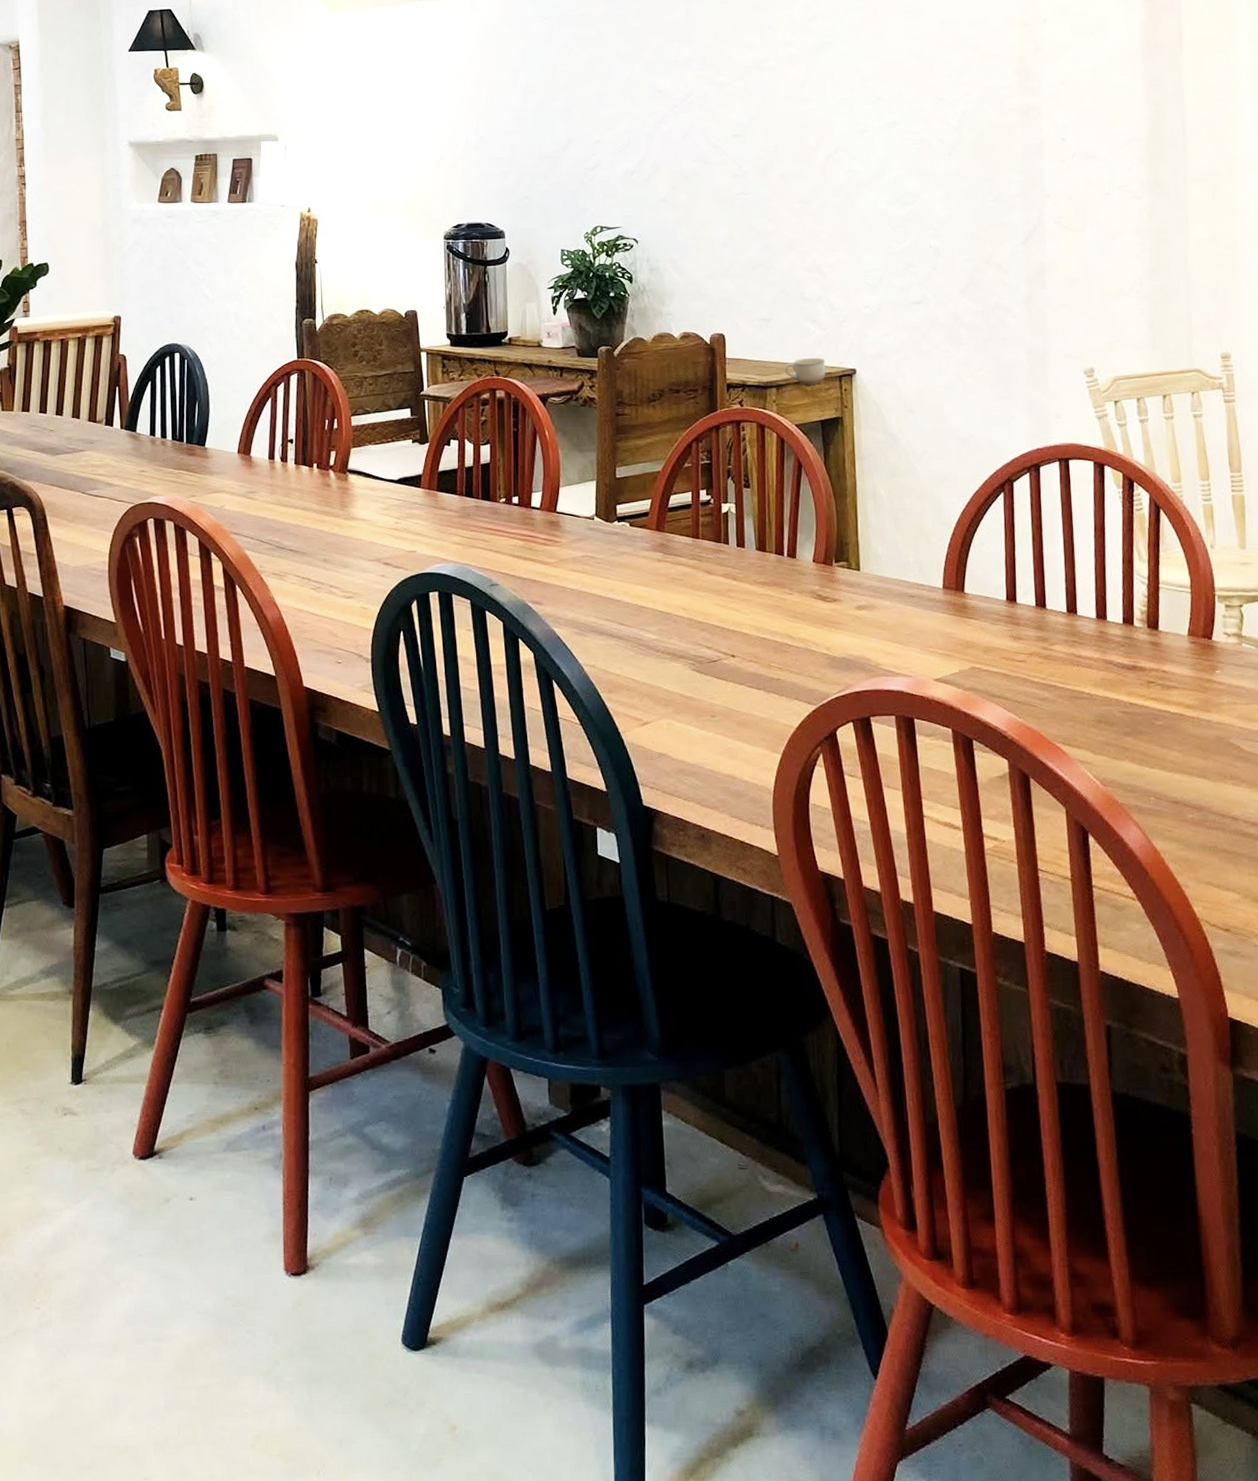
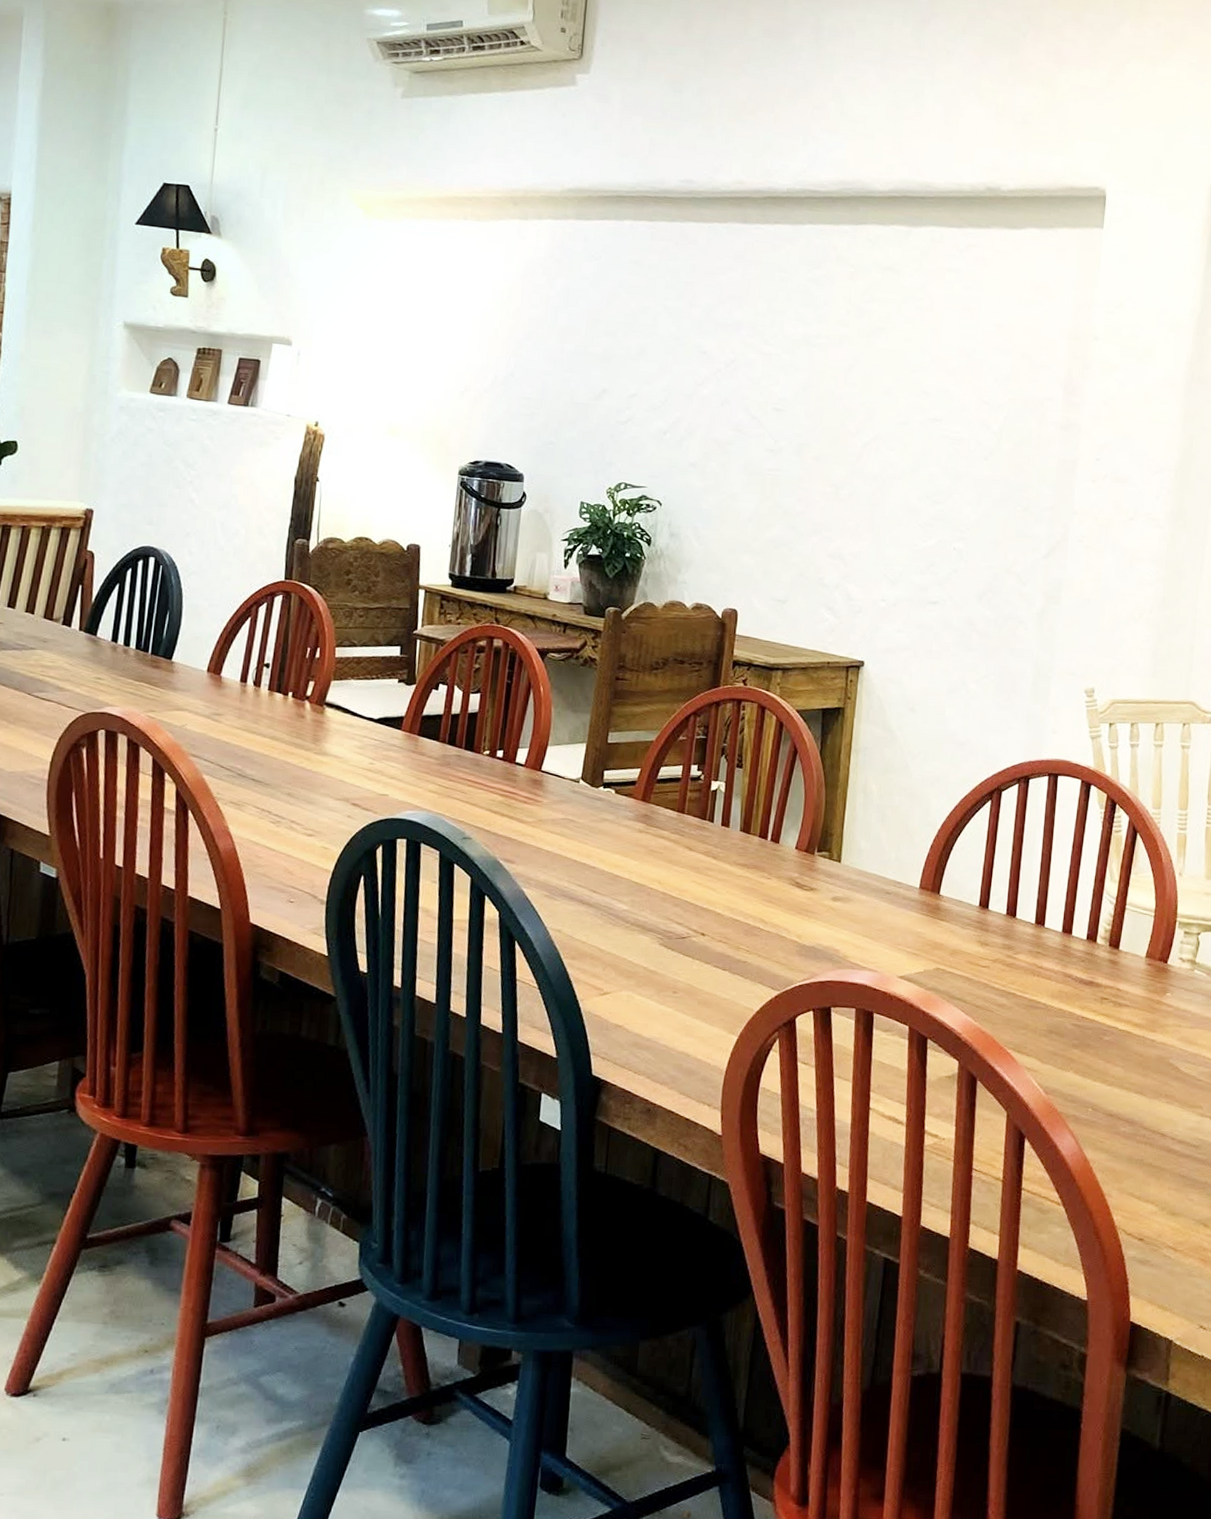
cup: present [784,357,826,385] -> none [793,644,835,672]

